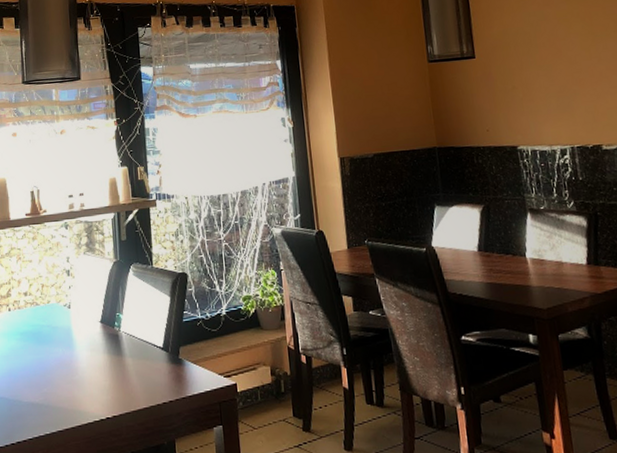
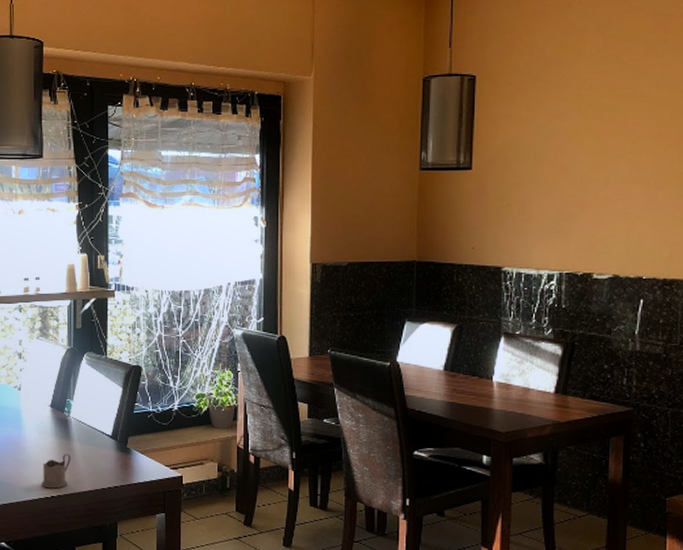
tea glass holder: none [95,370,124,410] -> present [41,453,71,489]

